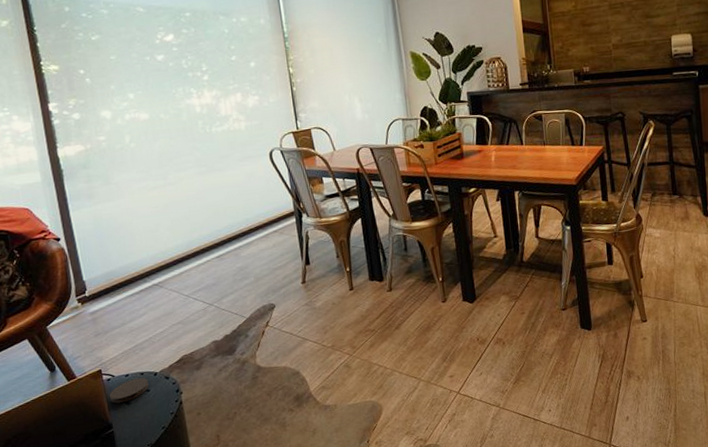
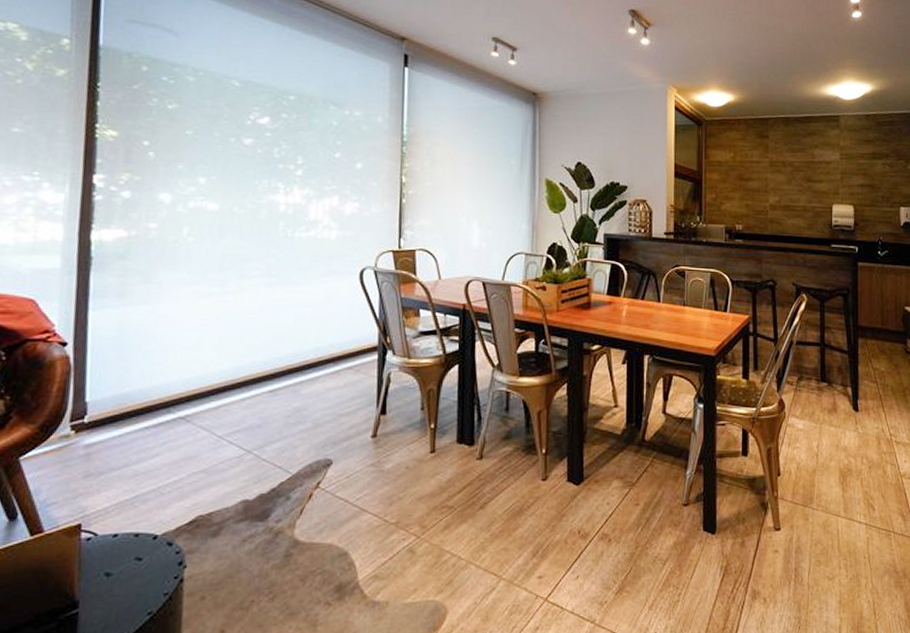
coaster: present [109,378,149,404] -> none [84,541,143,573]

